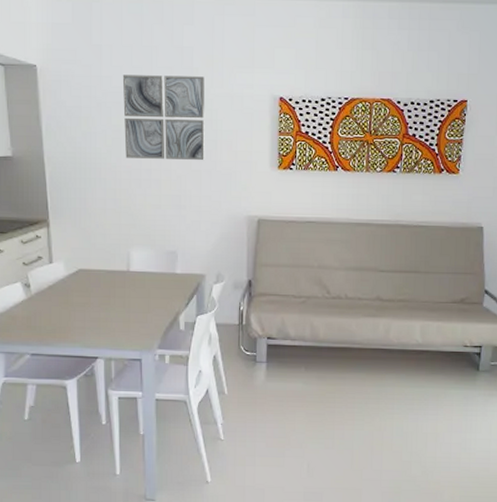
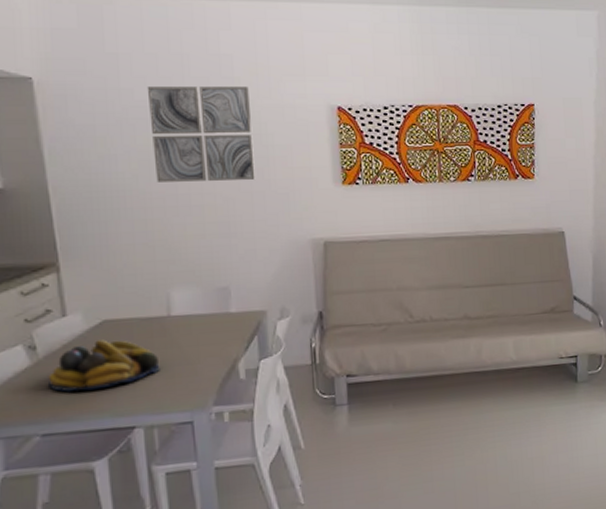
fruit bowl: none [38,285,119,324] -> present [48,339,160,392]

